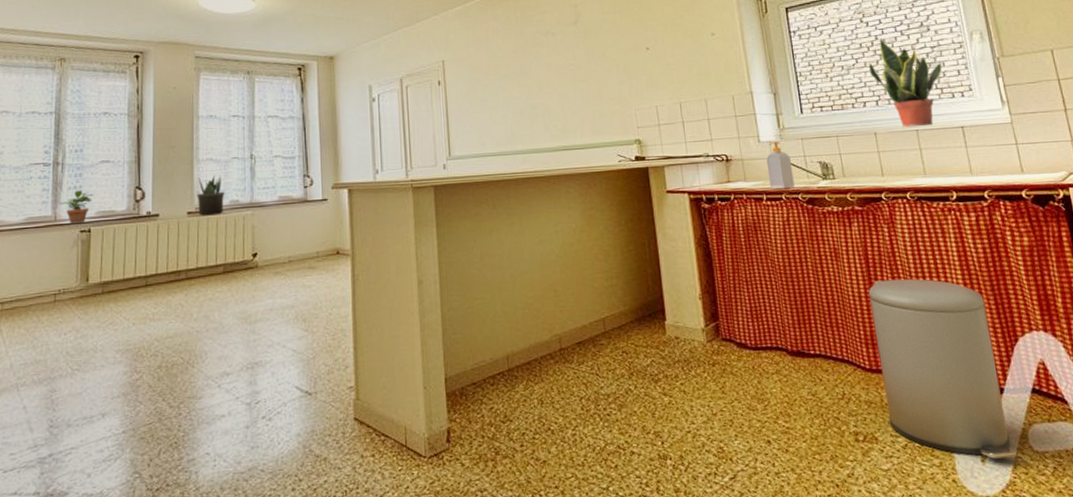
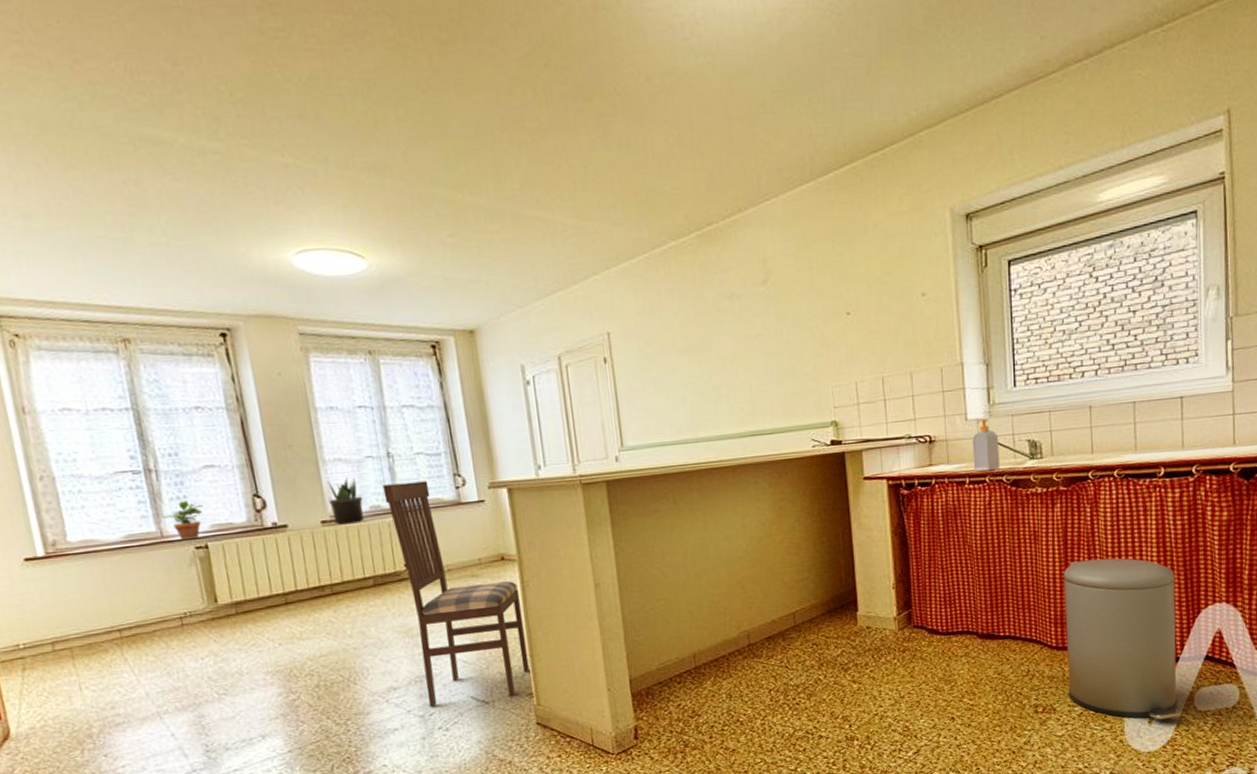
dining chair: none [243,180,353,395] -> present [382,481,530,707]
potted plant: present [869,38,942,128] -> none [1092,296,1171,400]

